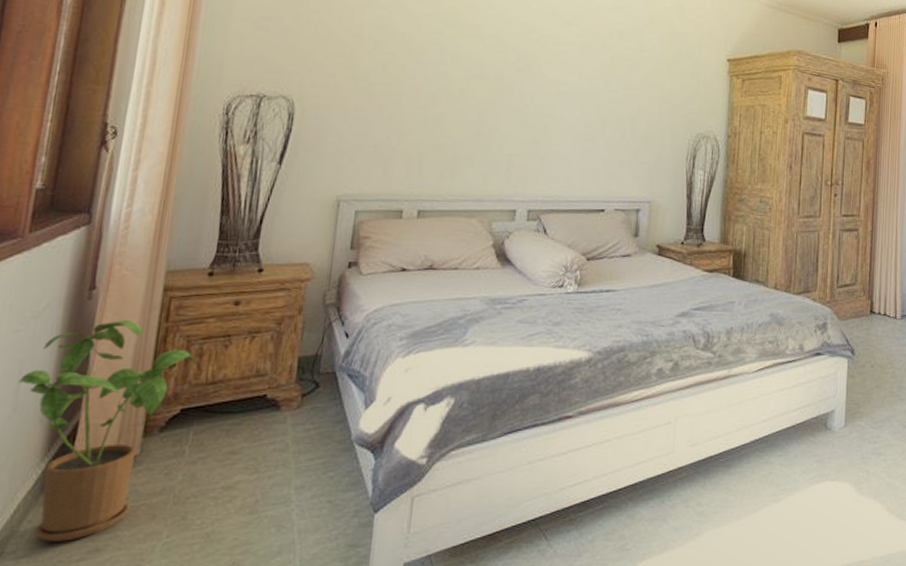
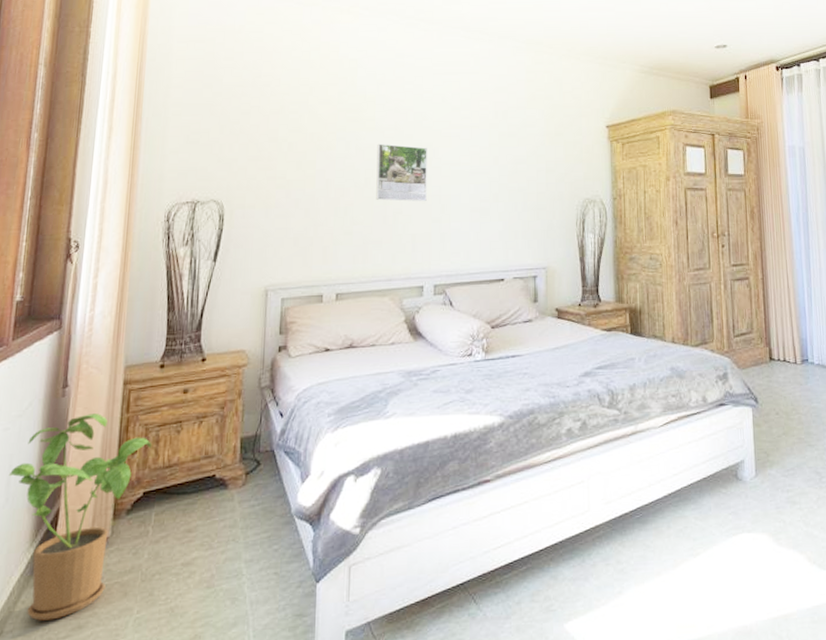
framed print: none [470,52,532,120] -> present [376,143,427,201]

